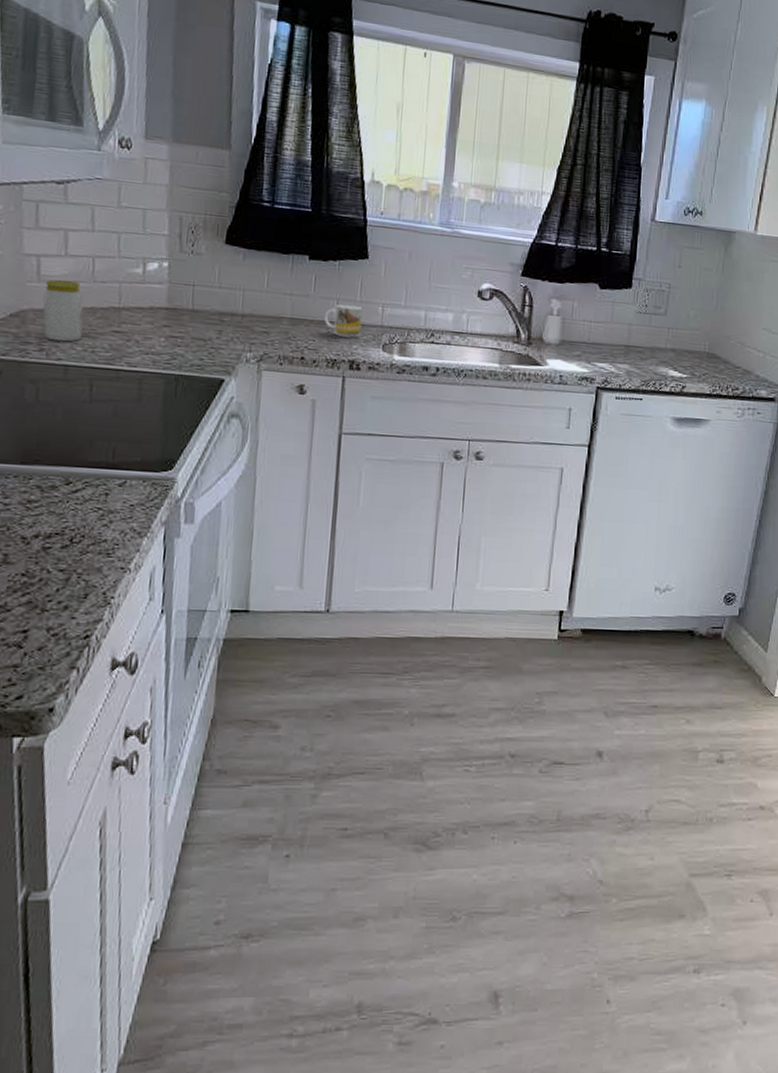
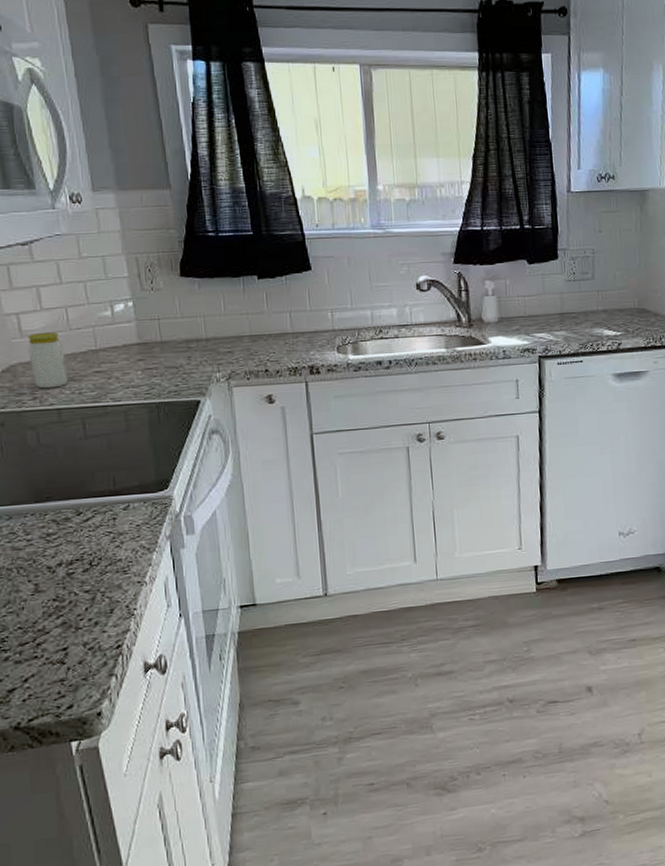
mug: present [324,304,363,338] -> none [280,314,316,346]

